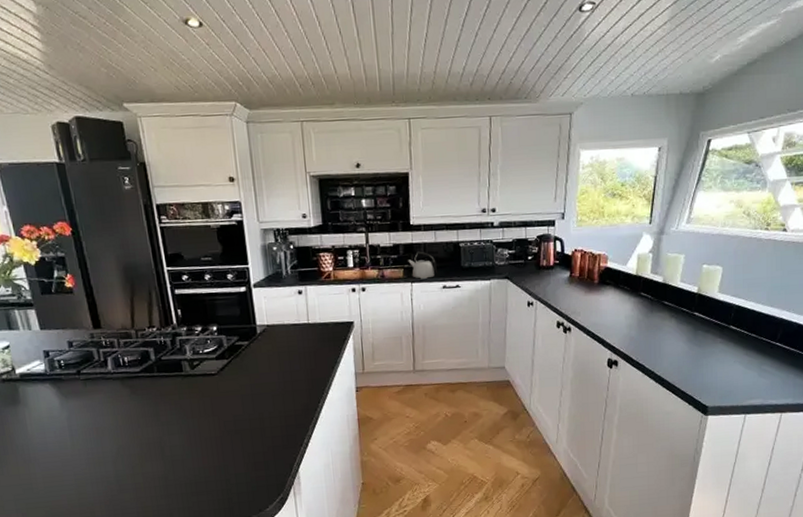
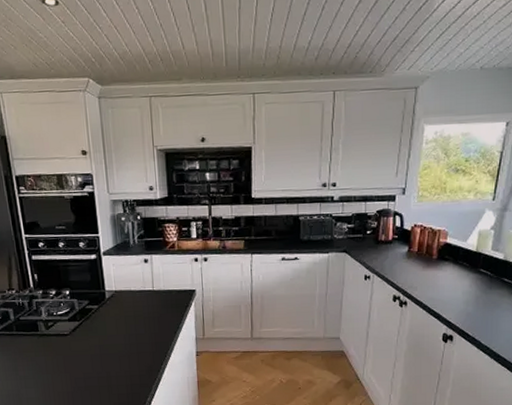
kettle: present [408,251,437,279] -> none [249,224,276,251]

